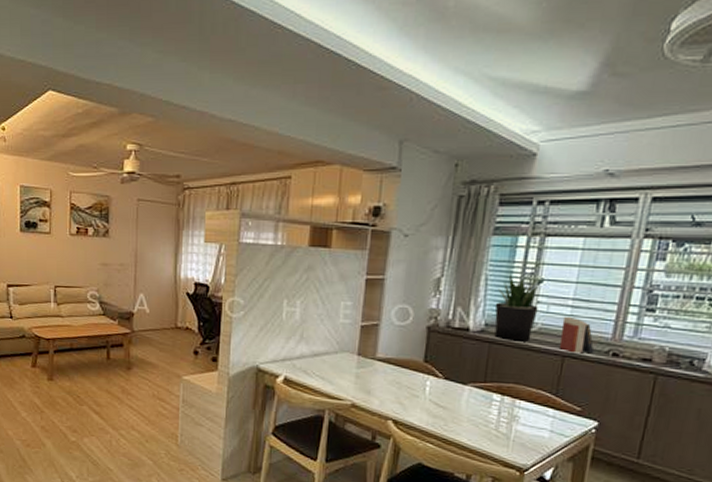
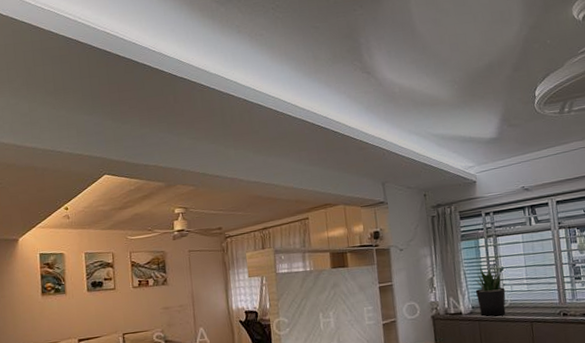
books: present [558,316,594,354] -> none [523,291,551,319]

